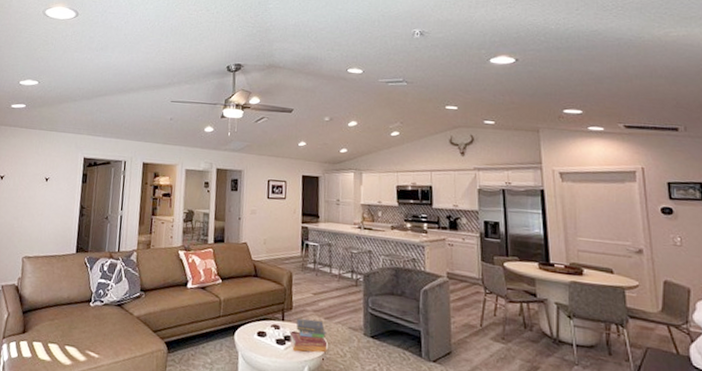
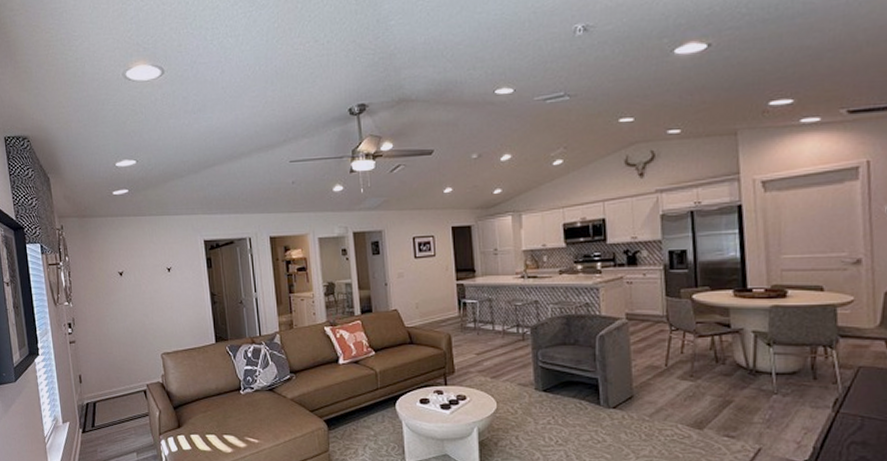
books: present [290,318,328,353] -> none [455,380,496,414]

